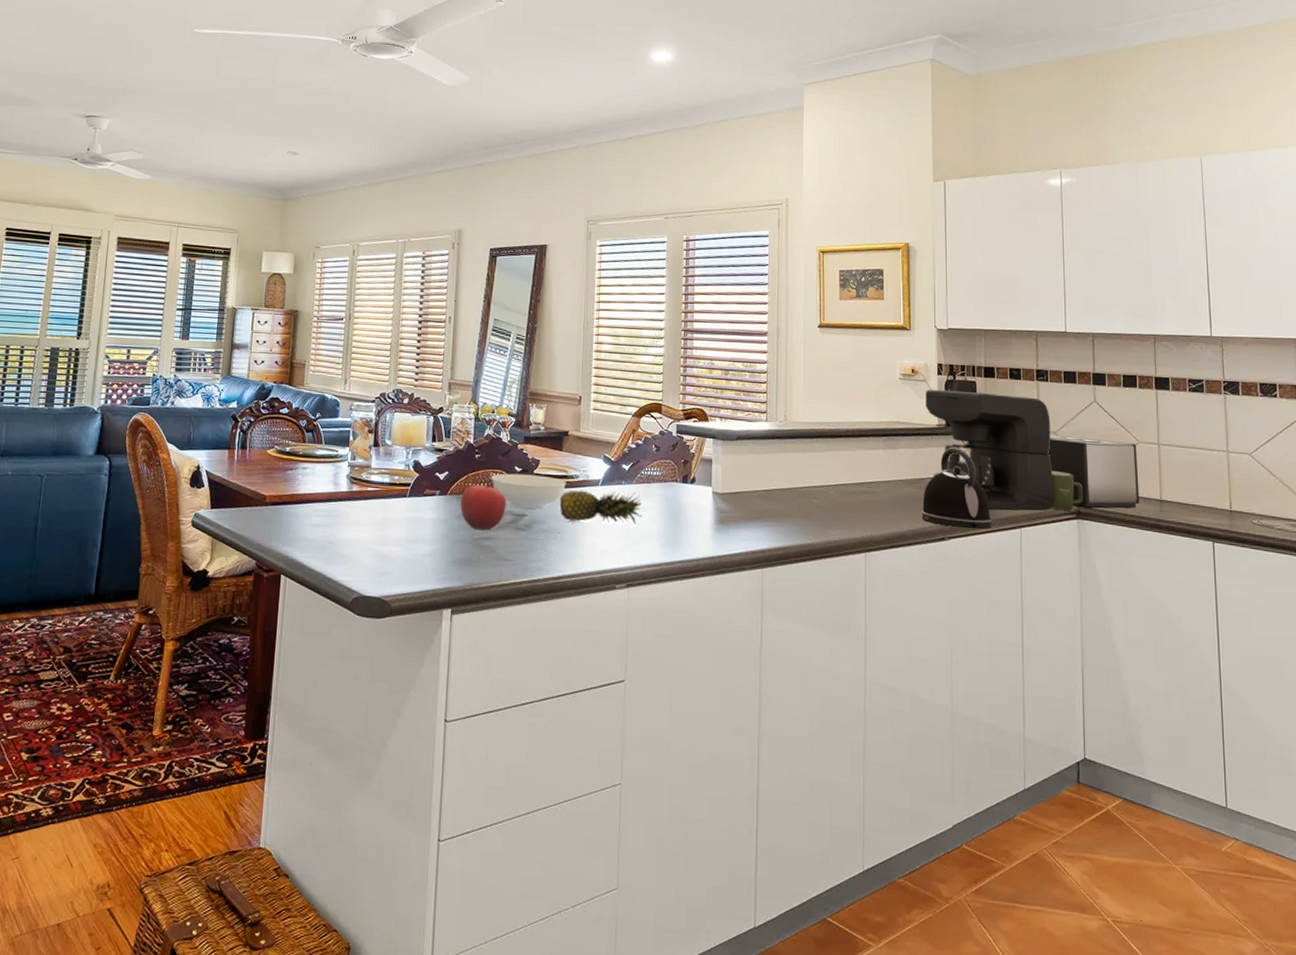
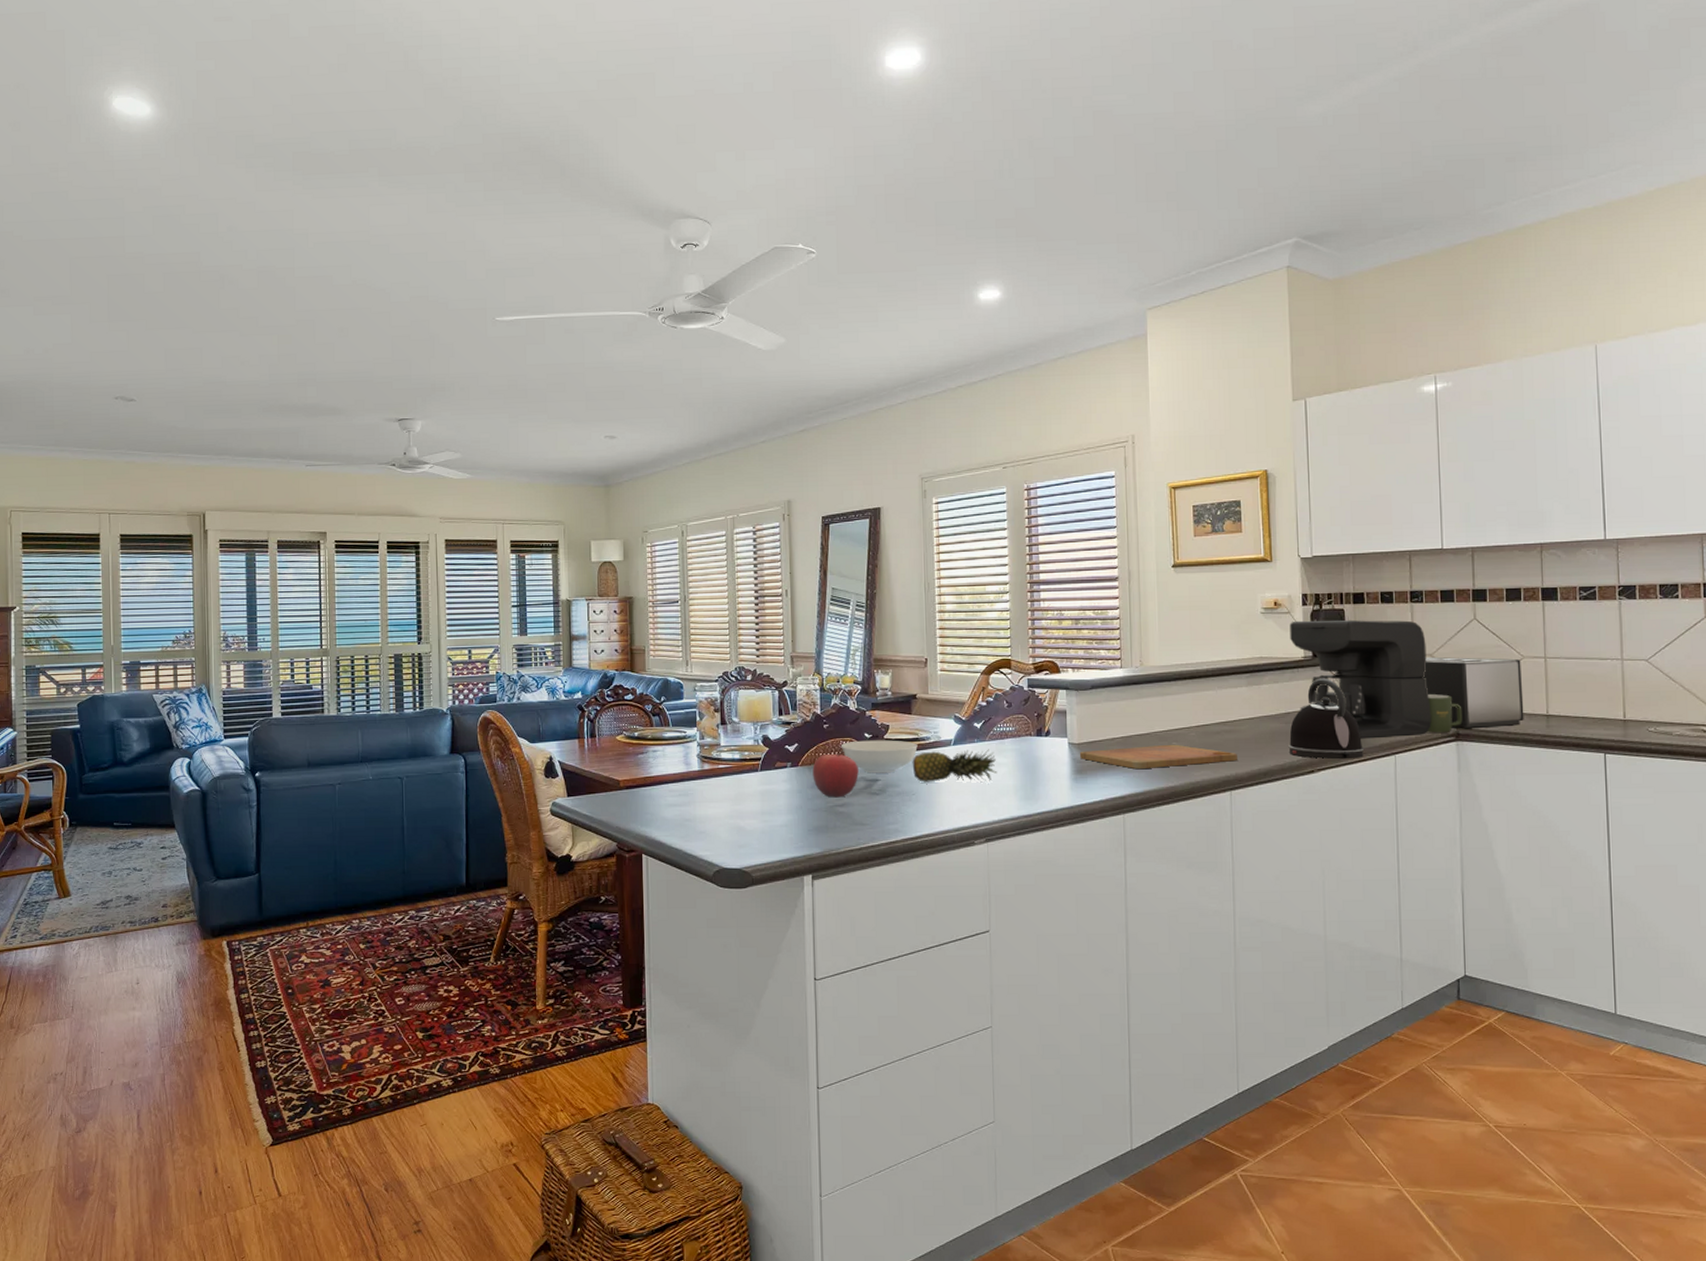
cutting board: none [722,500,873,525] -> present [1079,744,1237,770]

